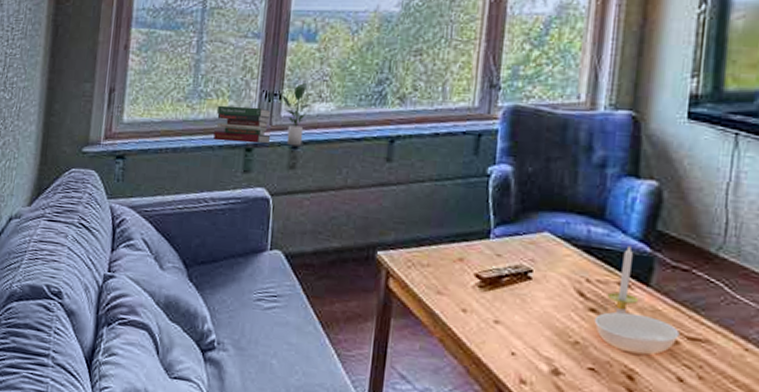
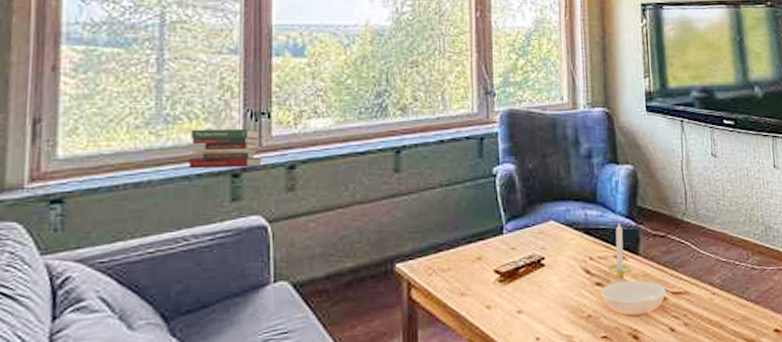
potted plant: present [281,82,312,147] -> none [270,98,307,167]

